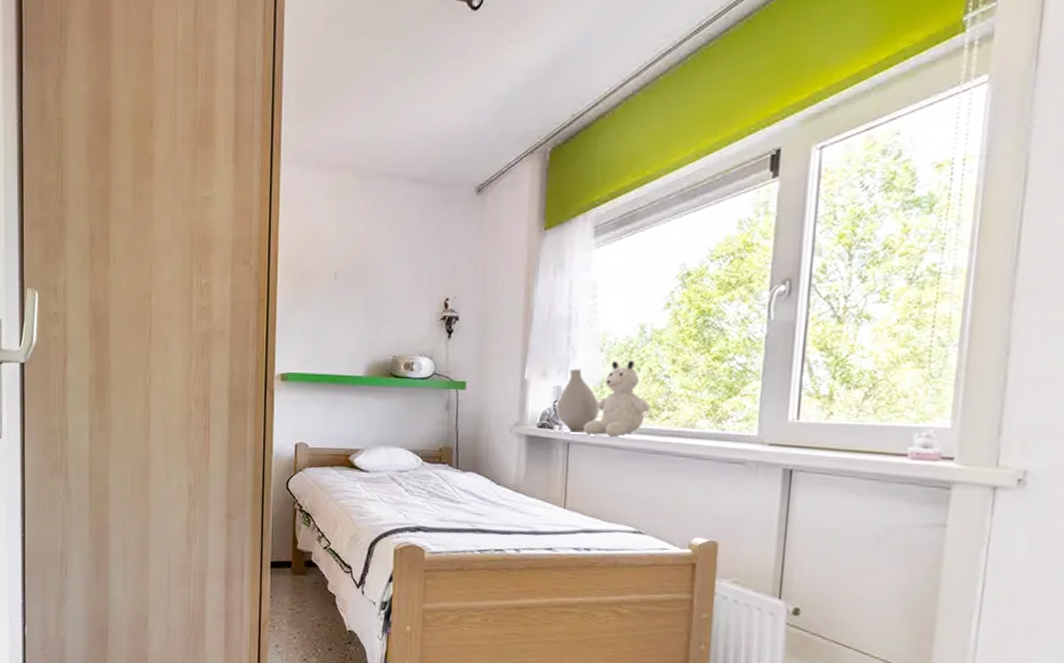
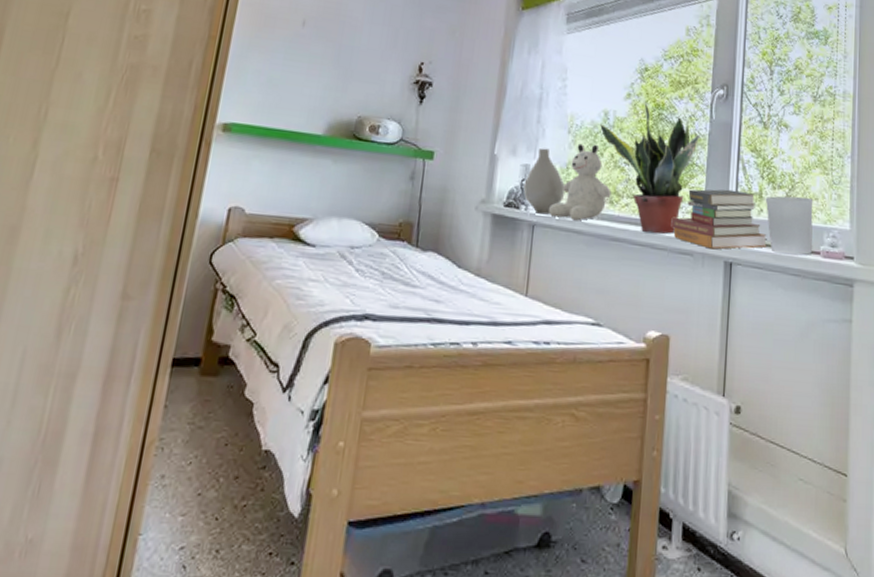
potted plant: none [636,312,755,445] -> present [600,104,700,234]
books: none [719,394,837,457] -> present [671,189,767,250]
candle holder: none [836,395,902,459] -> present [765,196,814,256]

